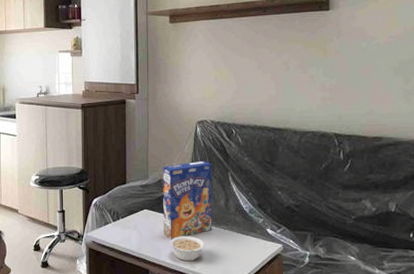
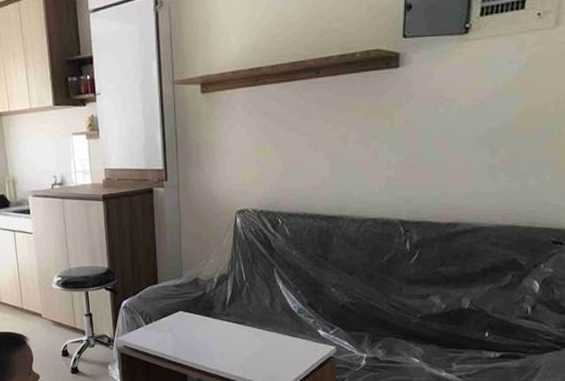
cereal box: present [163,161,212,239] -> none [198,256,256,343]
legume: present [169,235,205,262] -> none [208,338,248,366]

